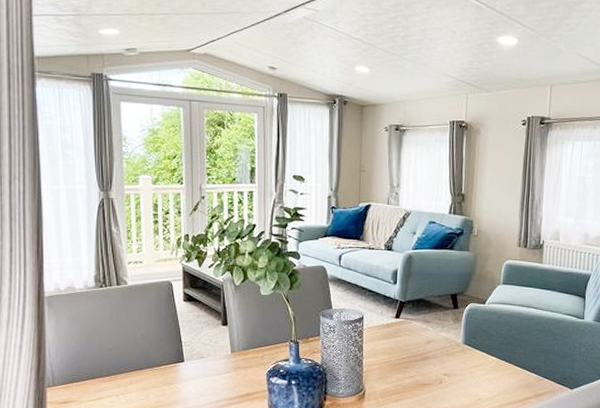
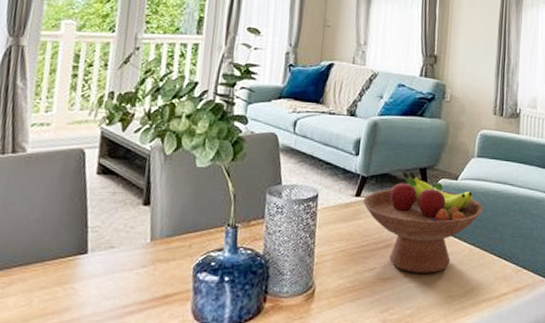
fruit bowl: none [402,296,509,381] -> present [363,170,484,273]

